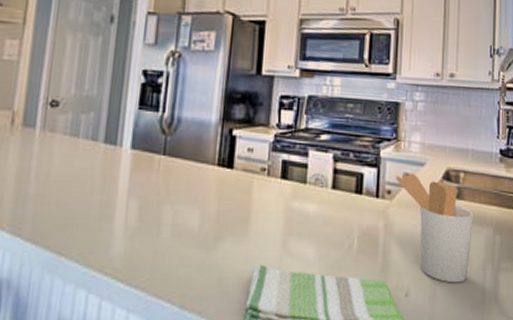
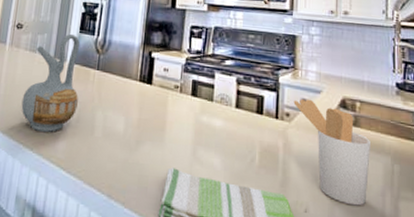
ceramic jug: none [60,112,139,237] -> present [21,34,80,132]

